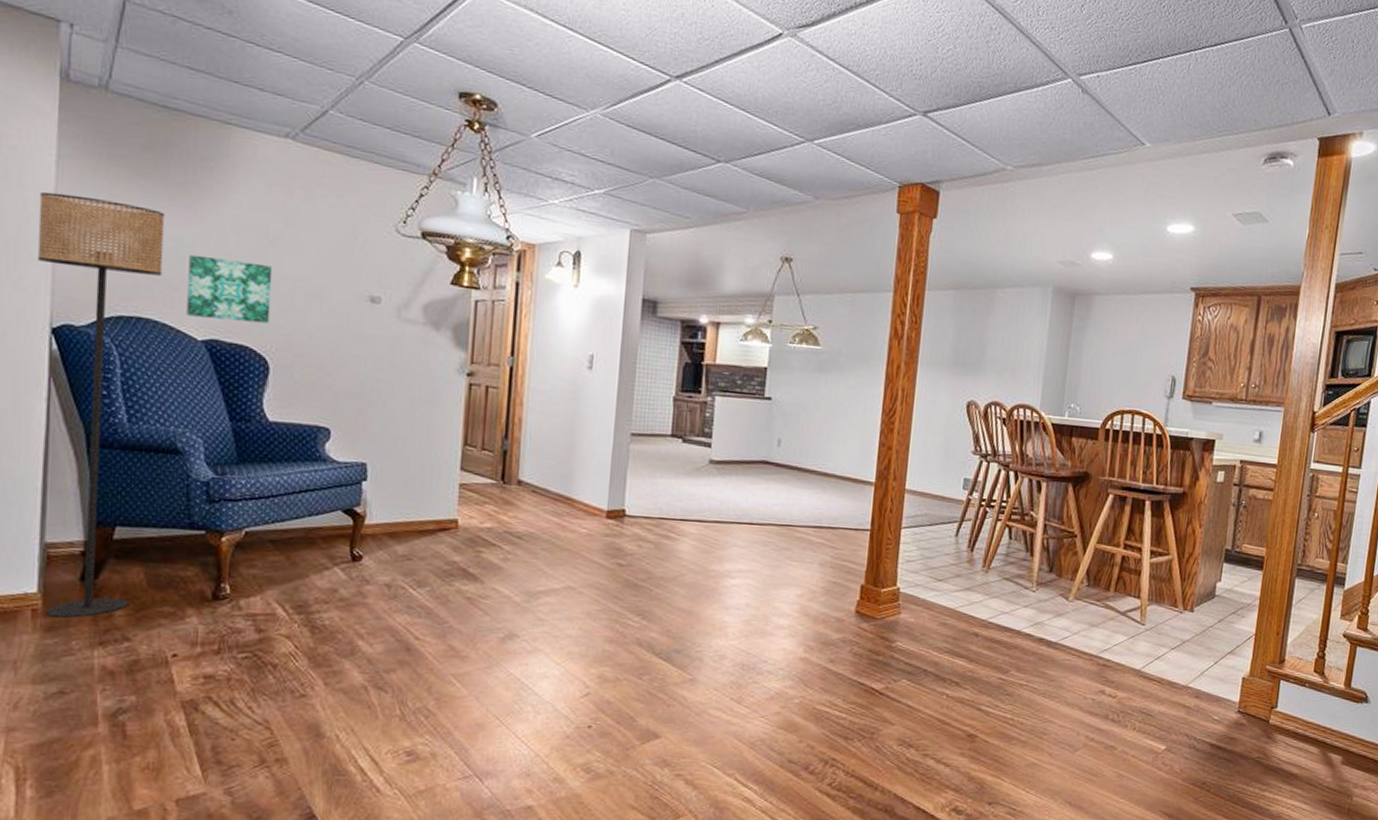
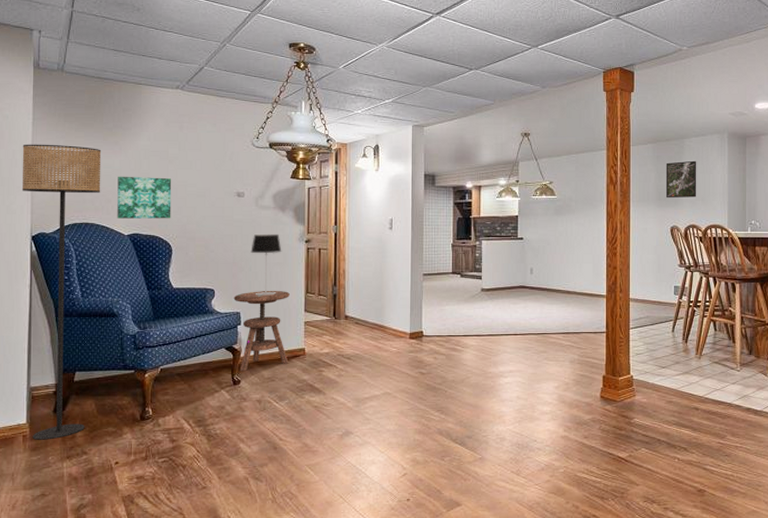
side table: none [358,436,440,545] -> present [233,290,290,372]
table lamp: none [386,358,433,444] -> present [250,233,282,296]
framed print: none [964,317,1010,367] -> present [665,160,697,199]

